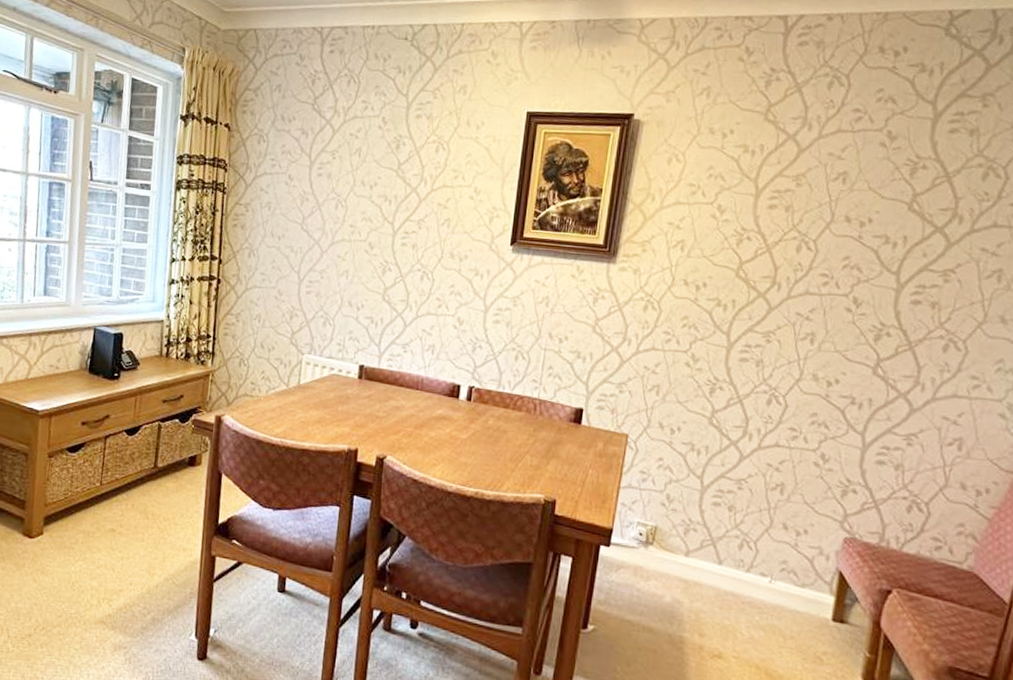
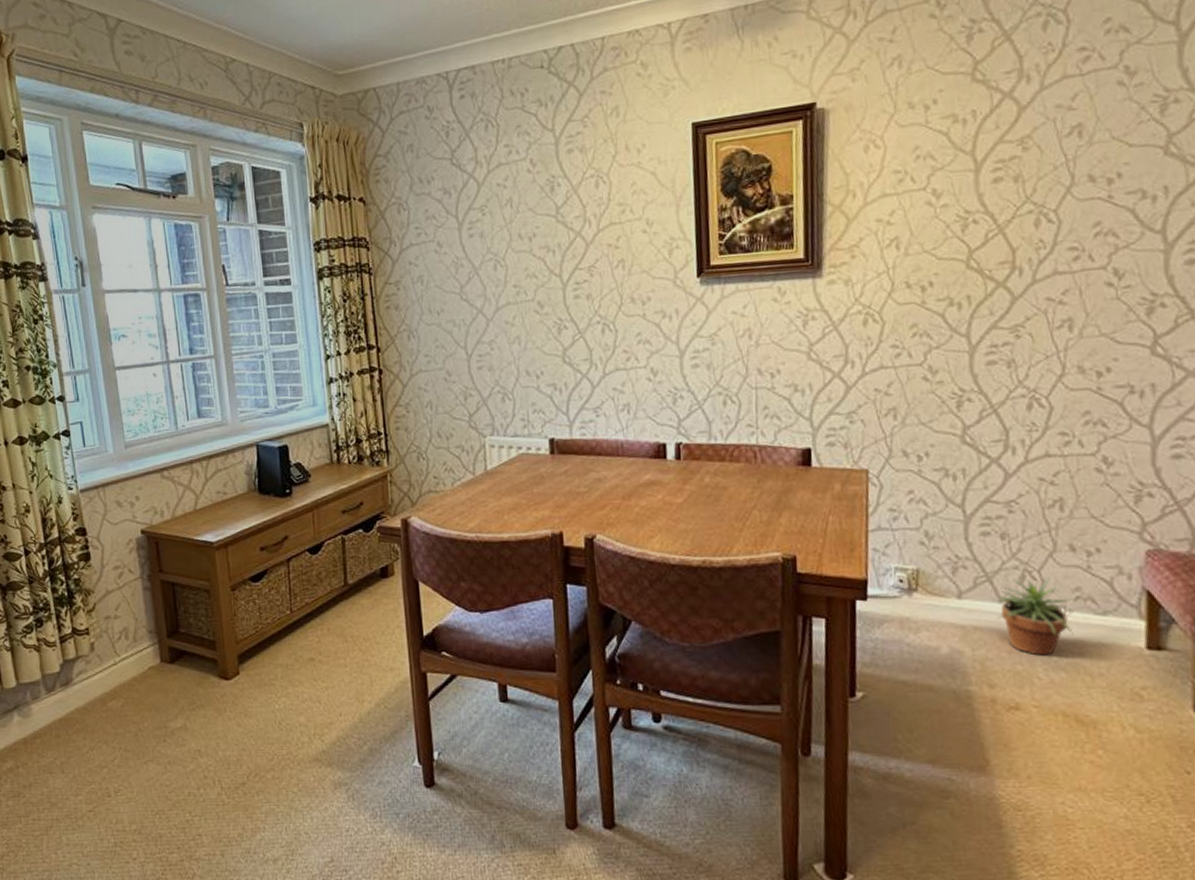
potted plant: none [714,547,780,615] -> present [996,577,1074,656]

